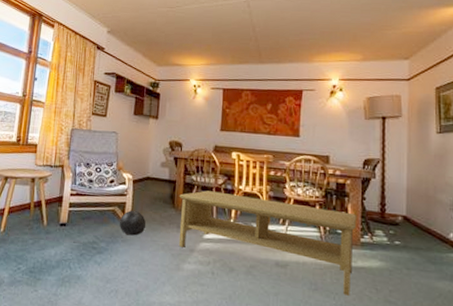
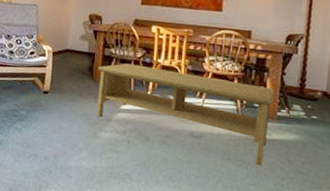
decorative ball: present [119,210,146,236] -> none [39,81,65,105]

